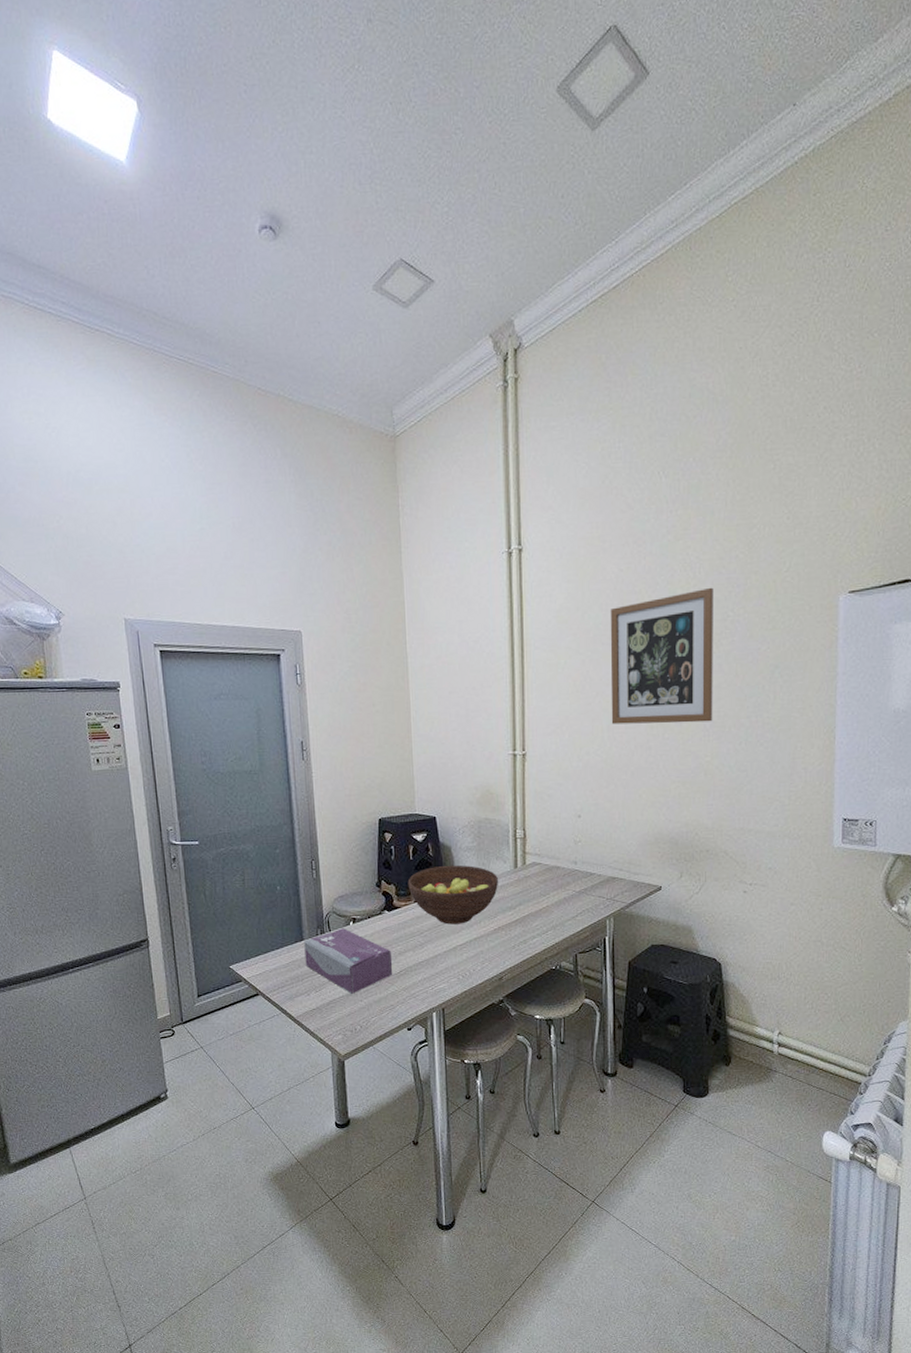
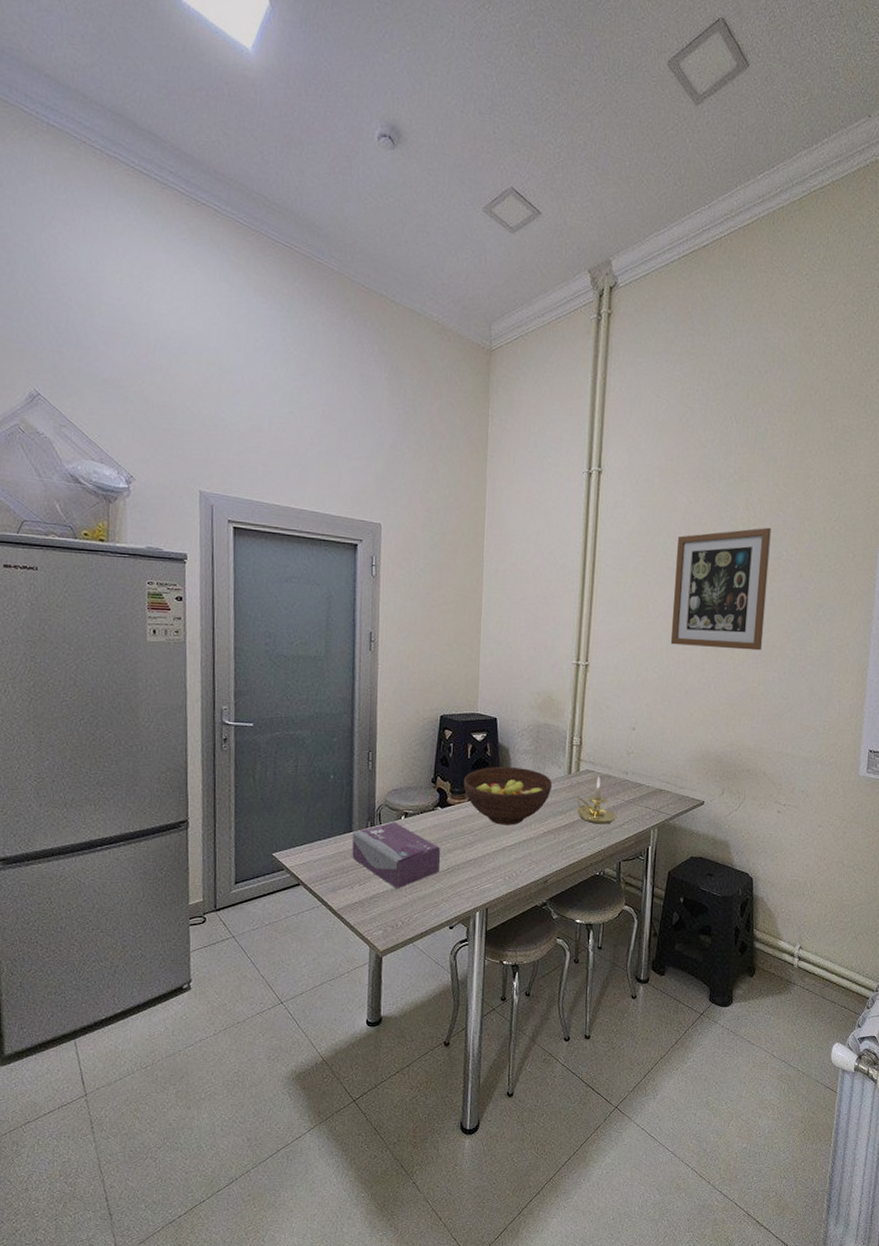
candle holder: none [524,868,569,917] -> present [575,776,617,824]

